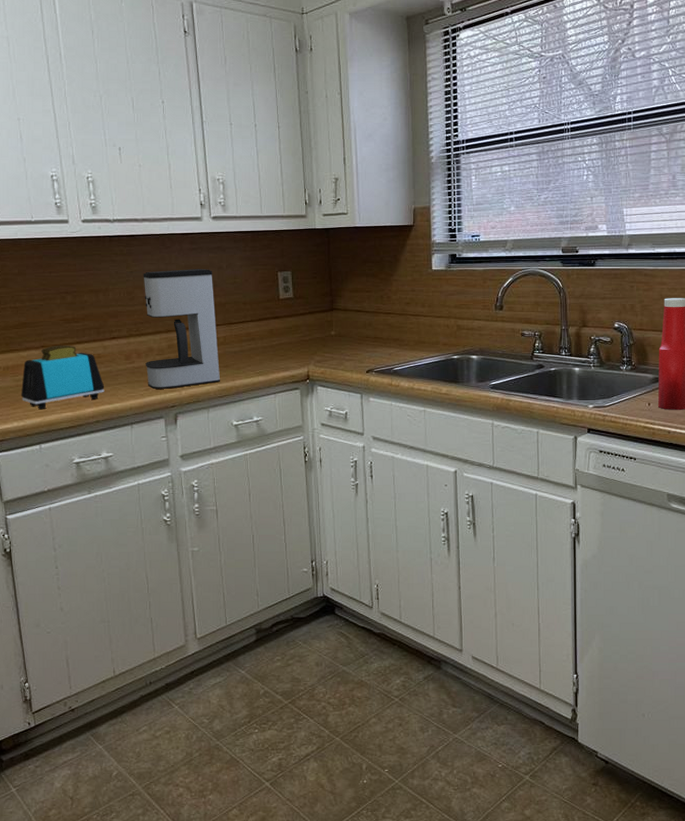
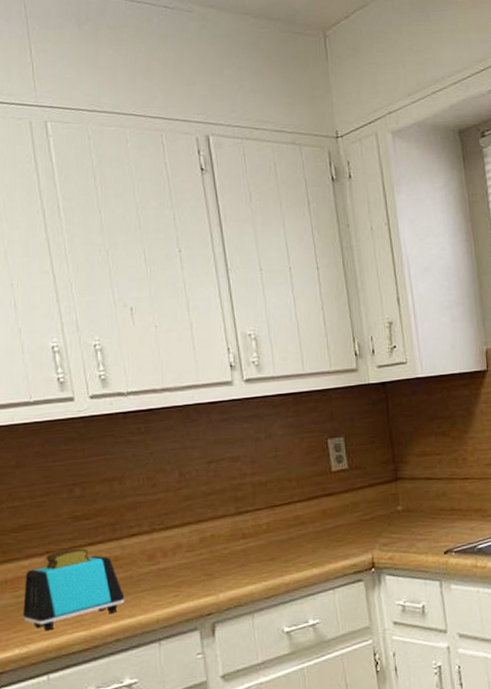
coffee maker: present [143,268,221,389] -> none [165,442,266,594]

